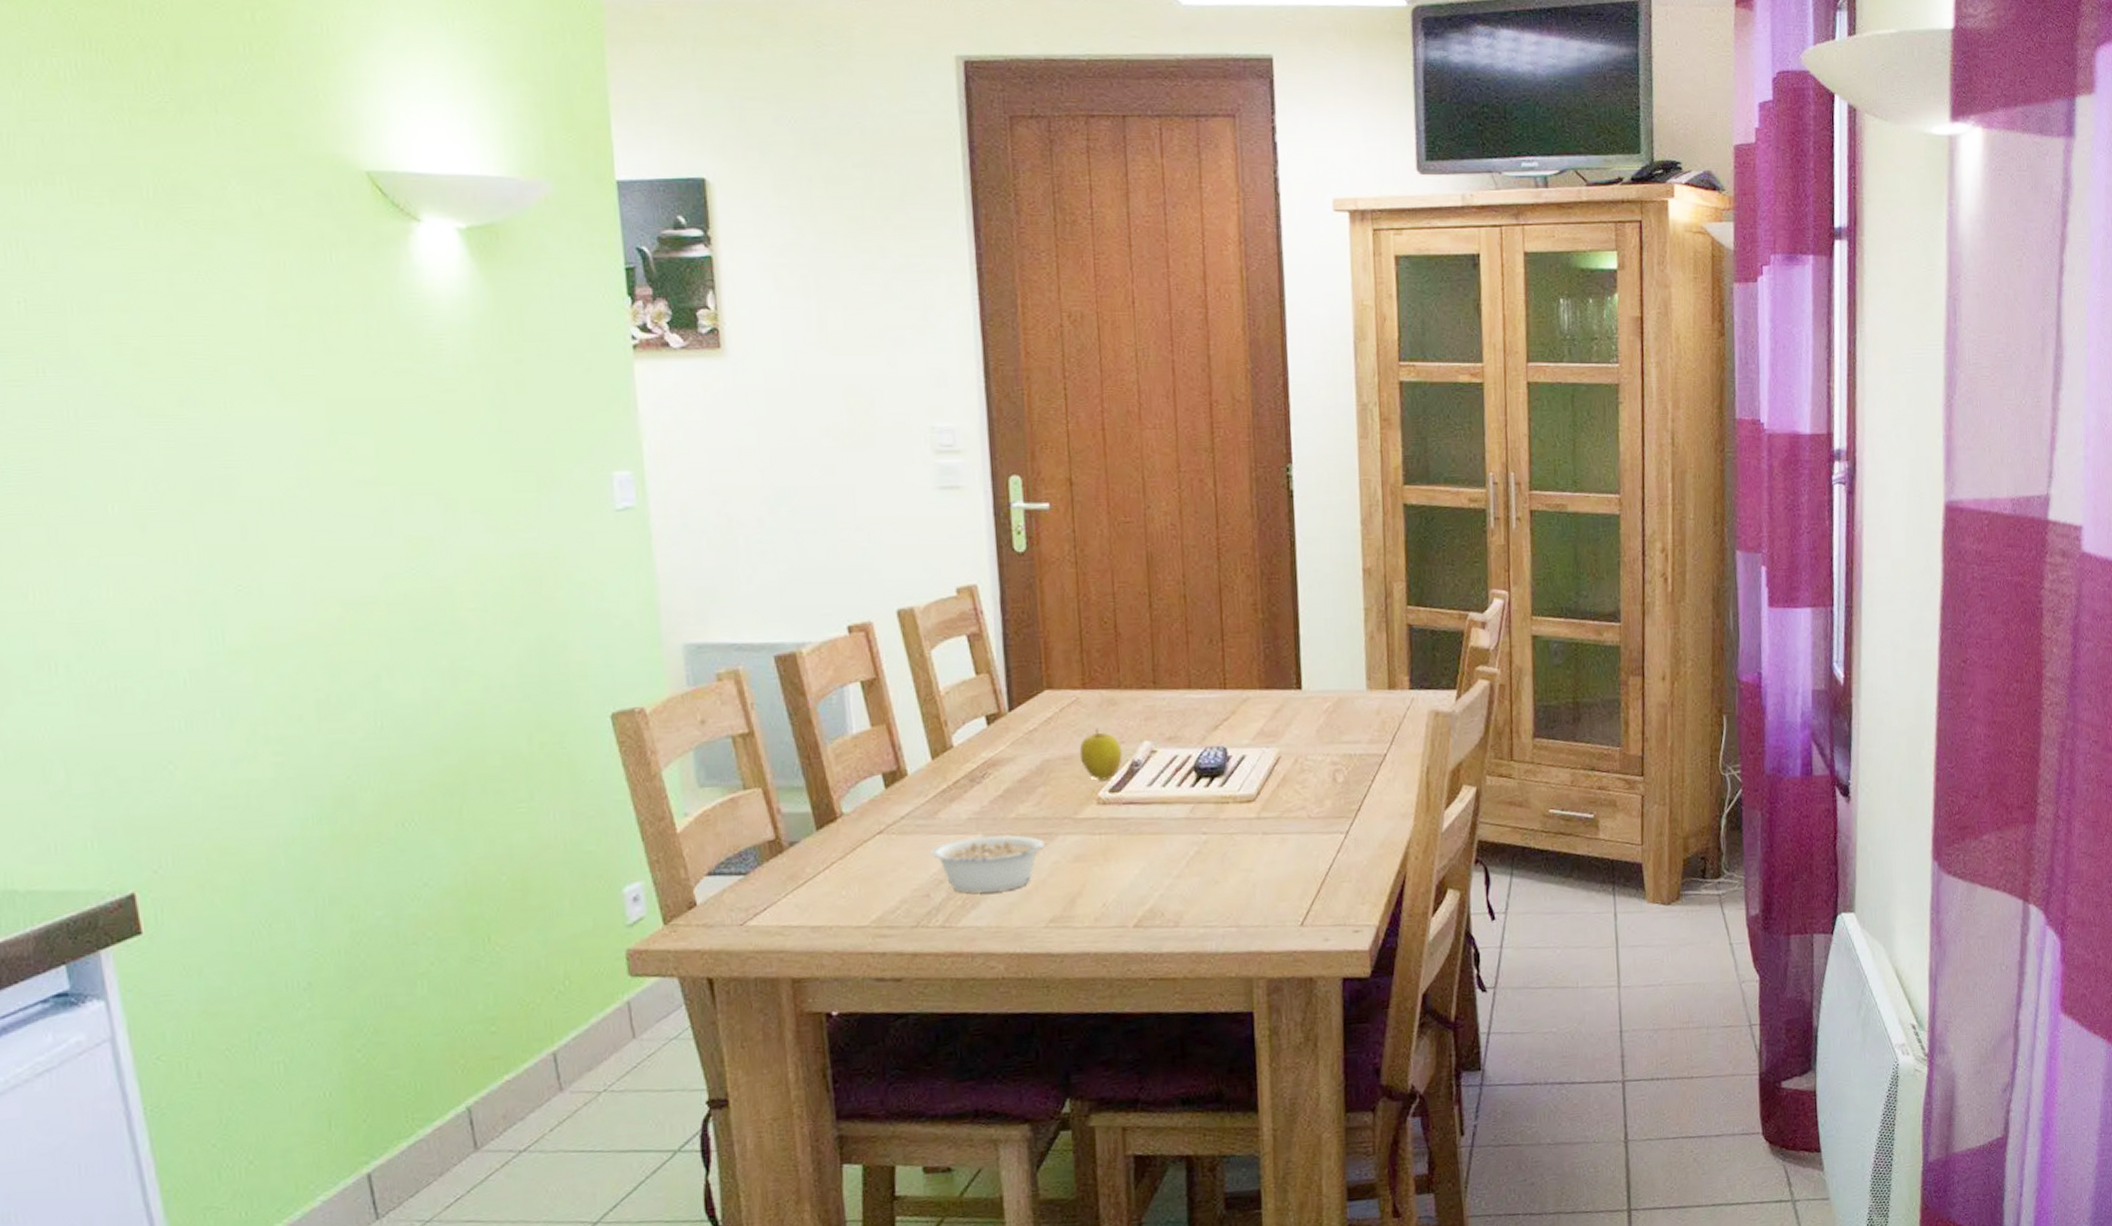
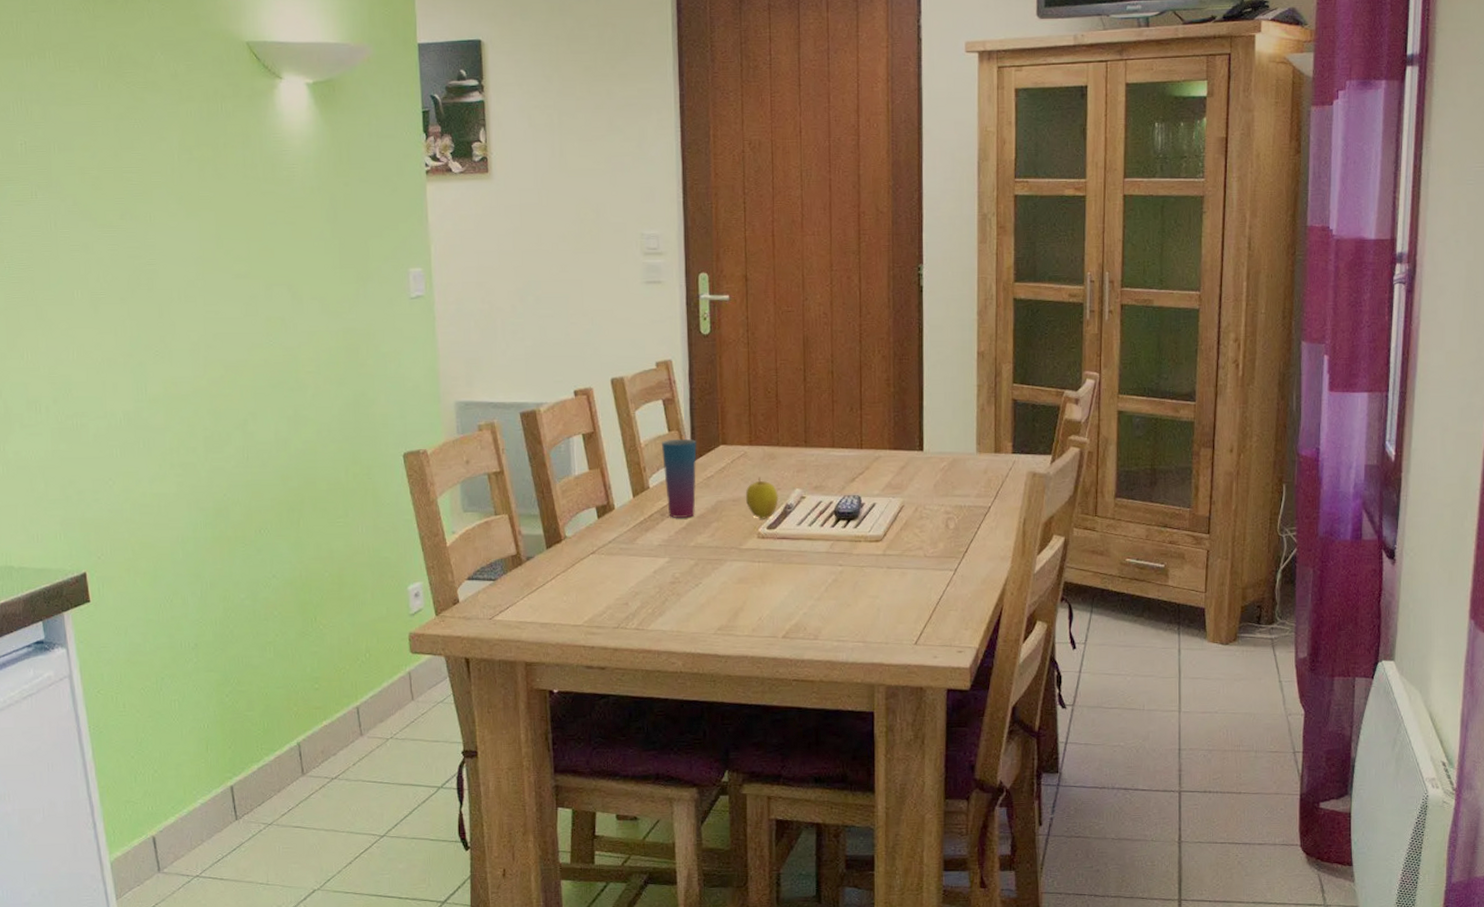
legume: present [930,835,1045,893] -> none [629,560,716,604]
cup: none [966,683,1015,784] -> present [661,438,697,518]

